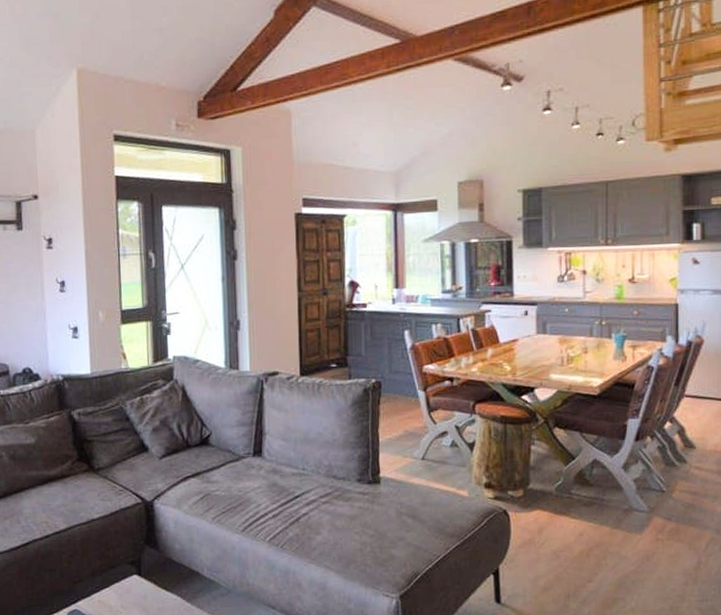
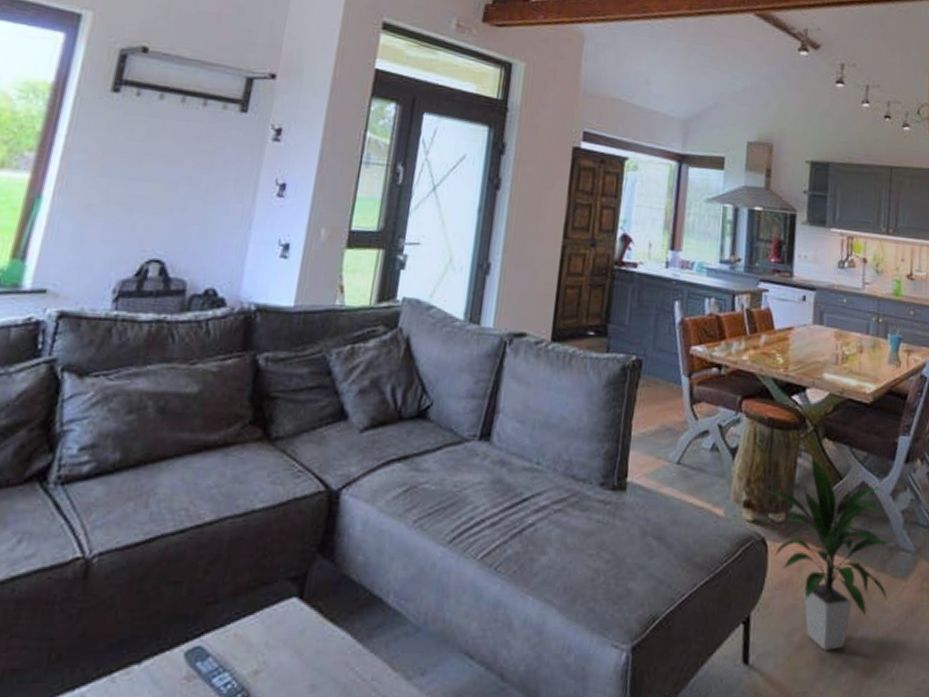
indoor plant: none [503,441,624,590] -> present [765,454,891,650]

